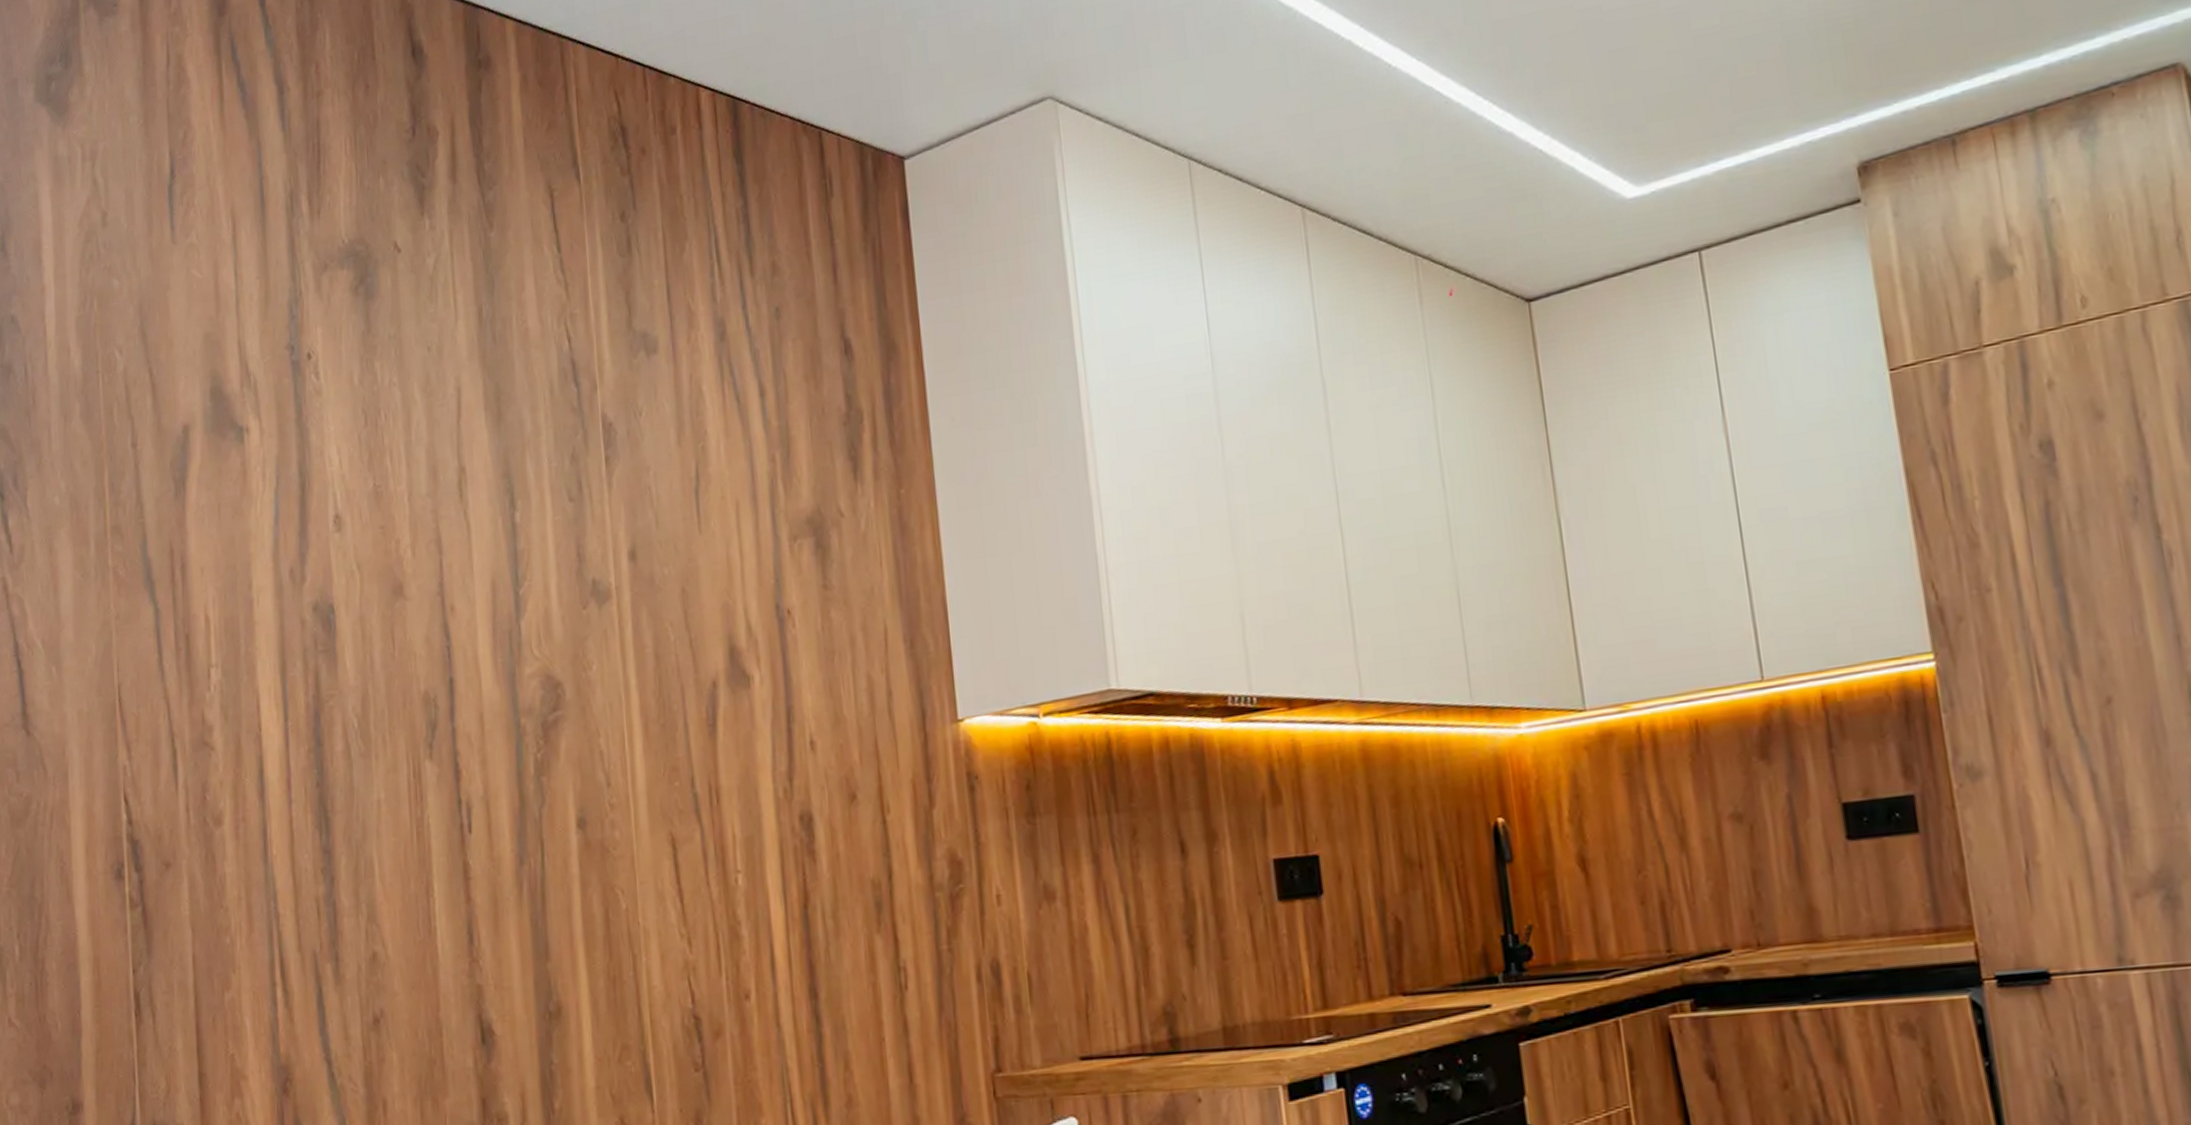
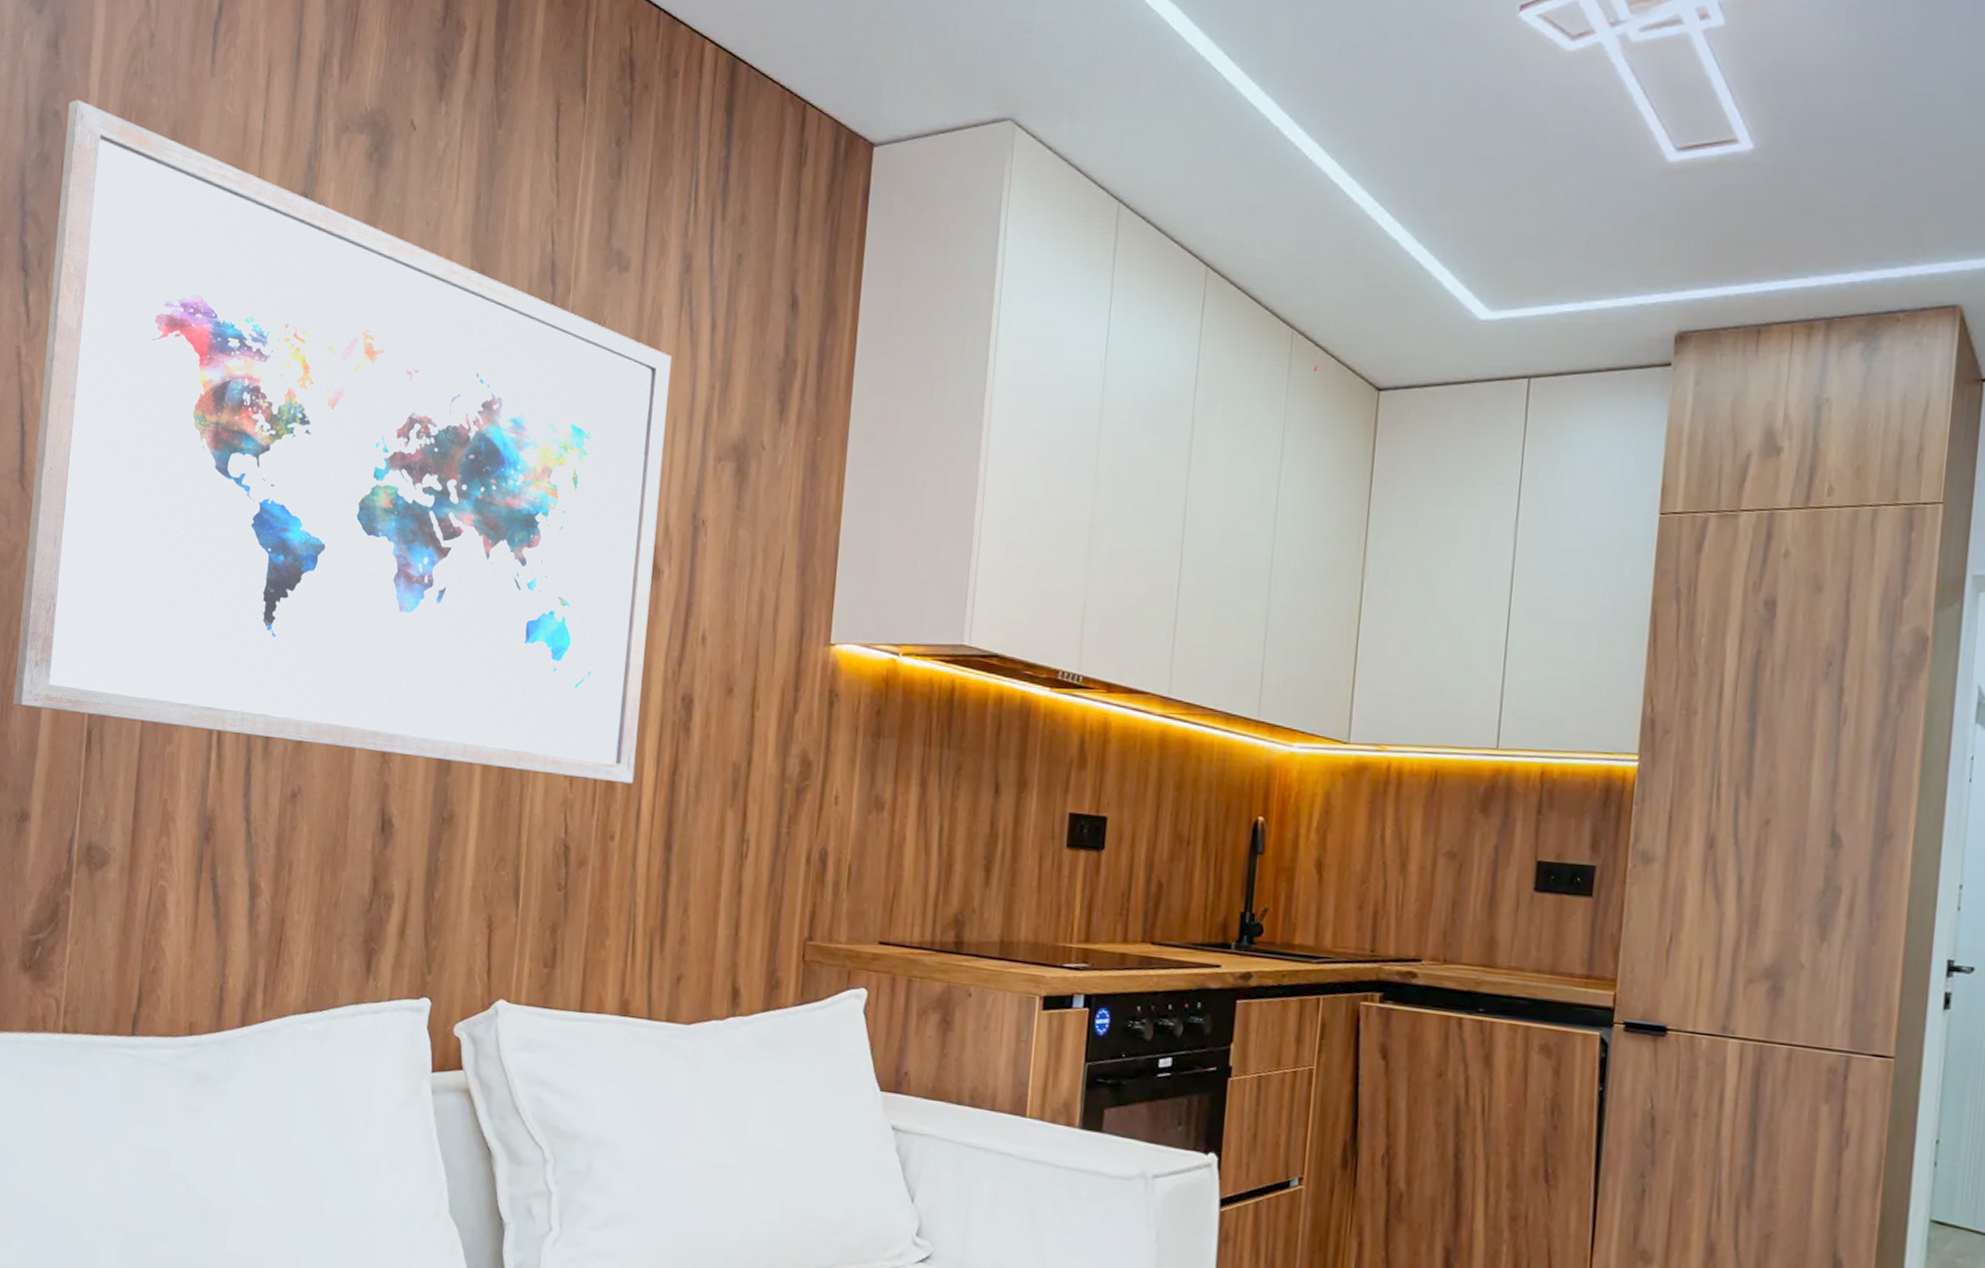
wall art: none [25,299,761,981] -> present [13,100,672,784]

